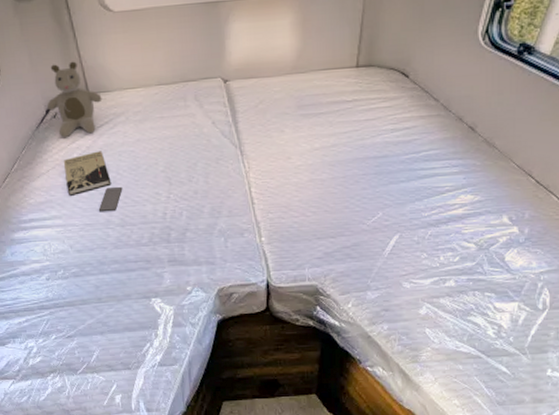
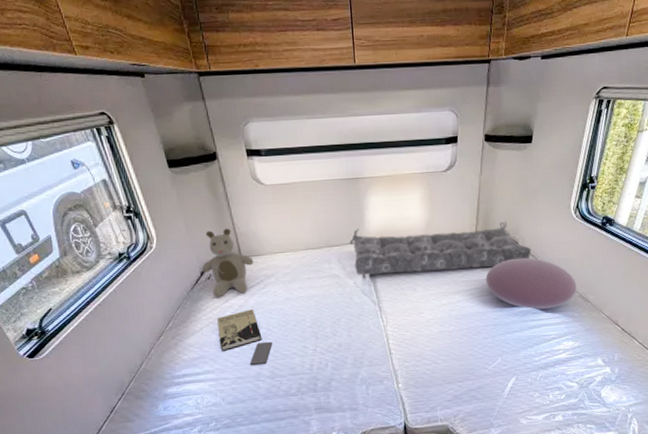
seat cushion: none [207,50,425,115] -> present [349,221,532,276]
cushion: none [367,94,481,156] -> present [486,257,577,310]

